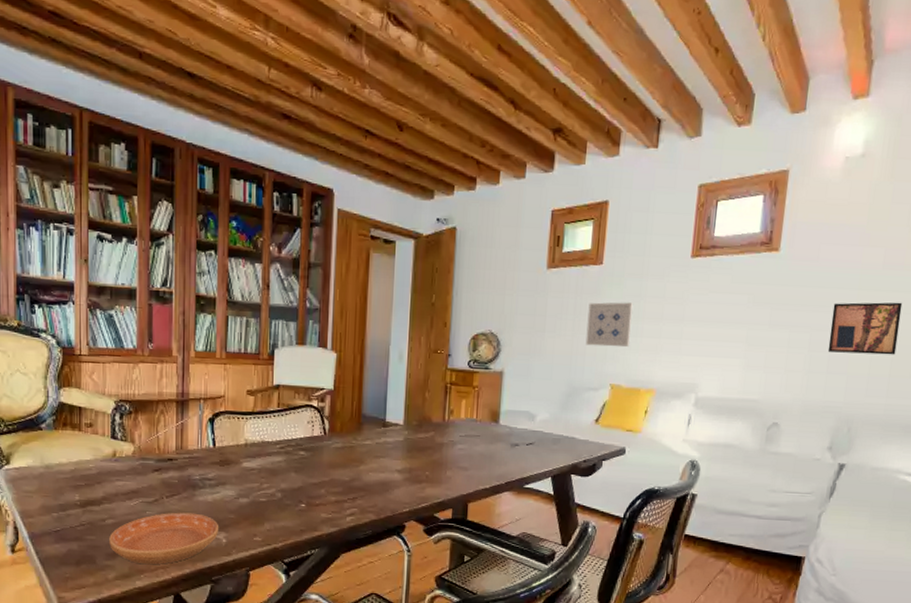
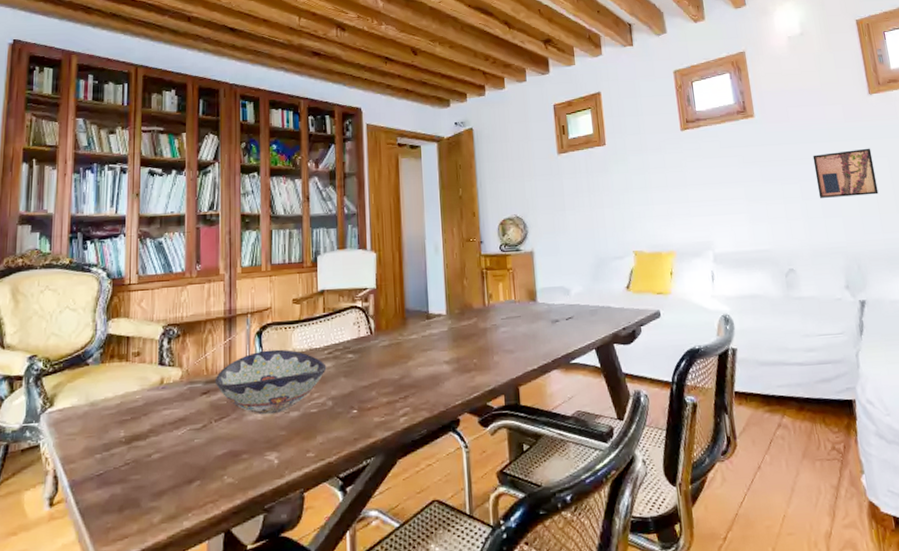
saucer: present [109,512,219,565] -> none [155,434,271,501]
decorative bowl: none [166,437,278,498] -> present [215,349,327,415]
wall art: present [585,302,633,348] -> none [600,175,644,218]

